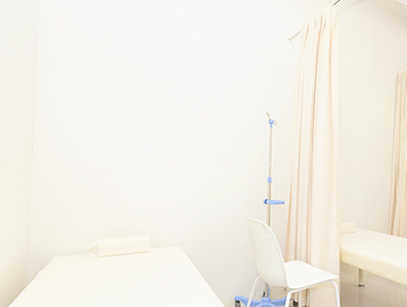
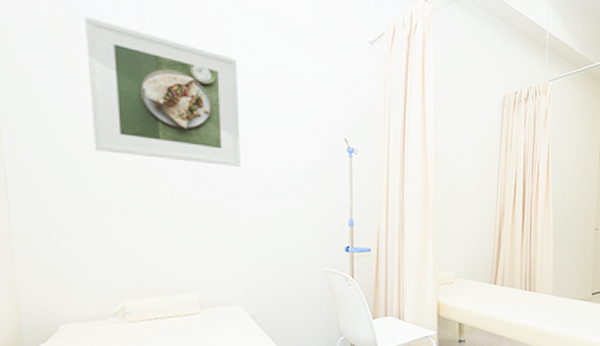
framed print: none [90,36,192,136] -> present [85,17,240,167]

